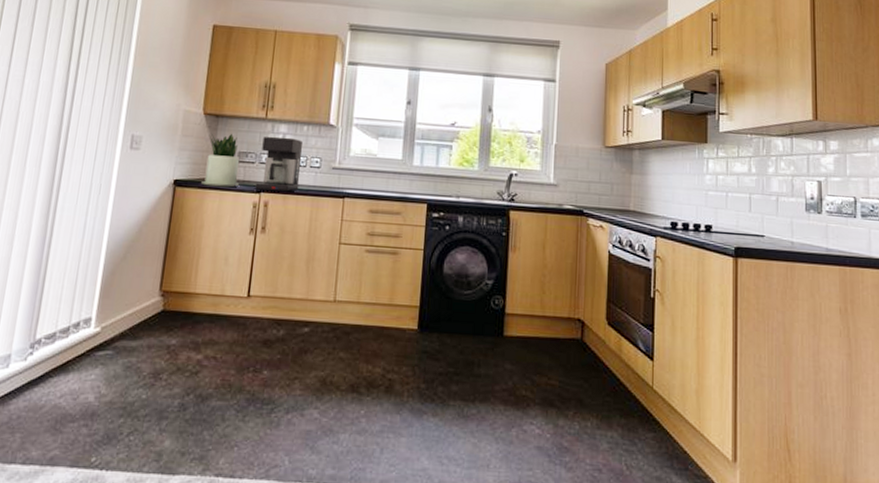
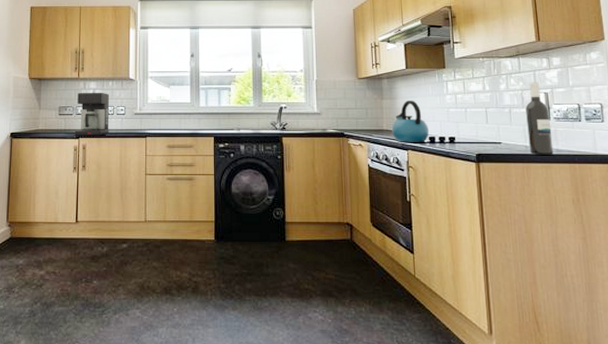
planter: present [201,133,240,188] -> none [32,92,62,136]
kettle: none [639,178,683,230] -> present [391,101,430,143]
wine bottle: none [795,166,823,256] -> present [525,81,554,156]

